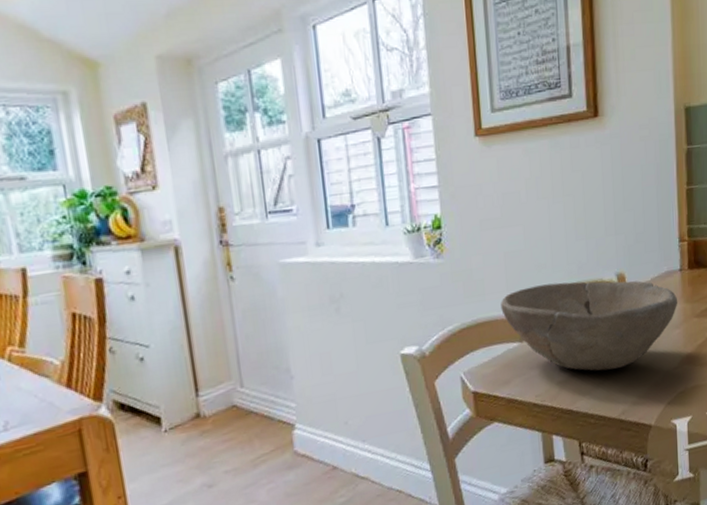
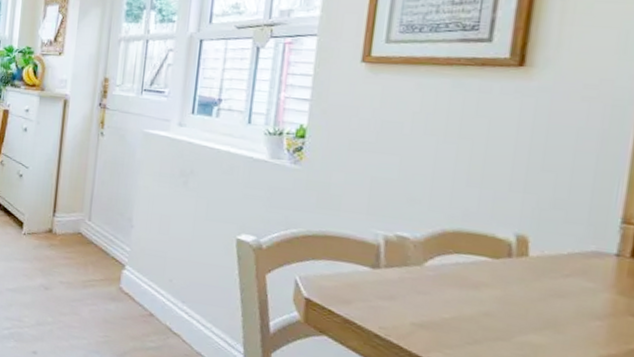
bowl: present [501,281,677,371] -> none [356,216,606,337]

